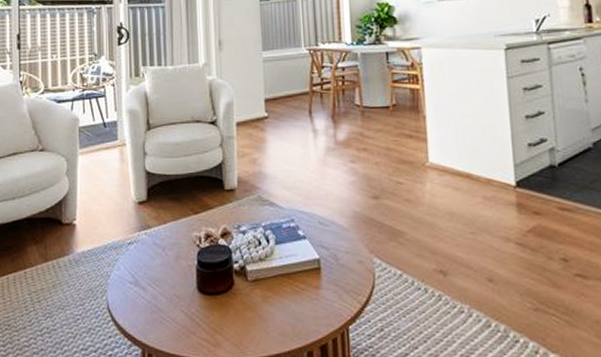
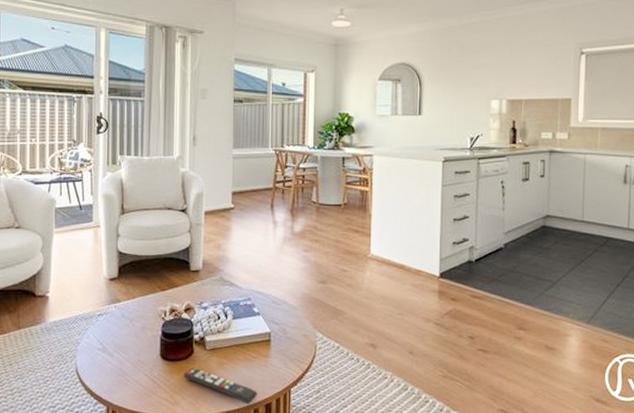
remote control: none [224,301,310,346] -> present [183,367,257,405]

